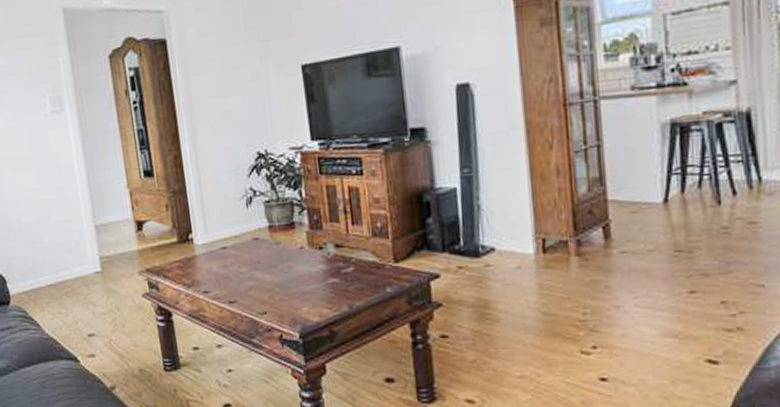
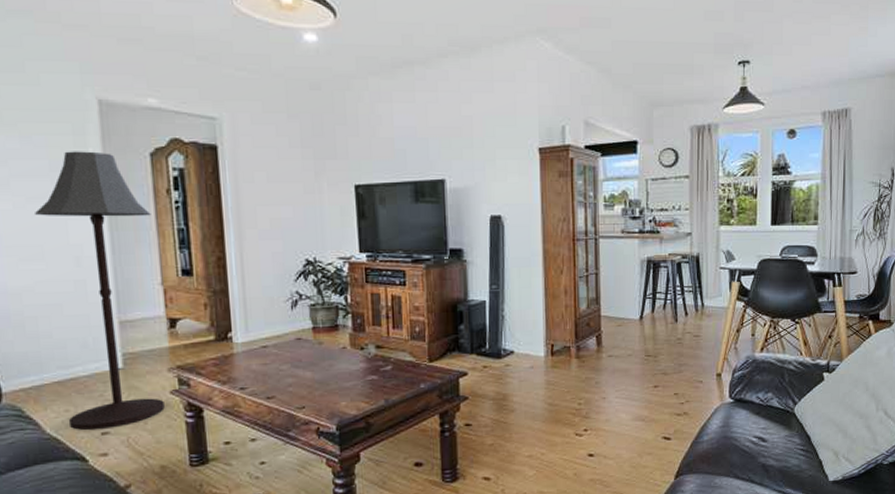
floor lamp: none [22,60,139,332] -> present [35,151,165,431]

